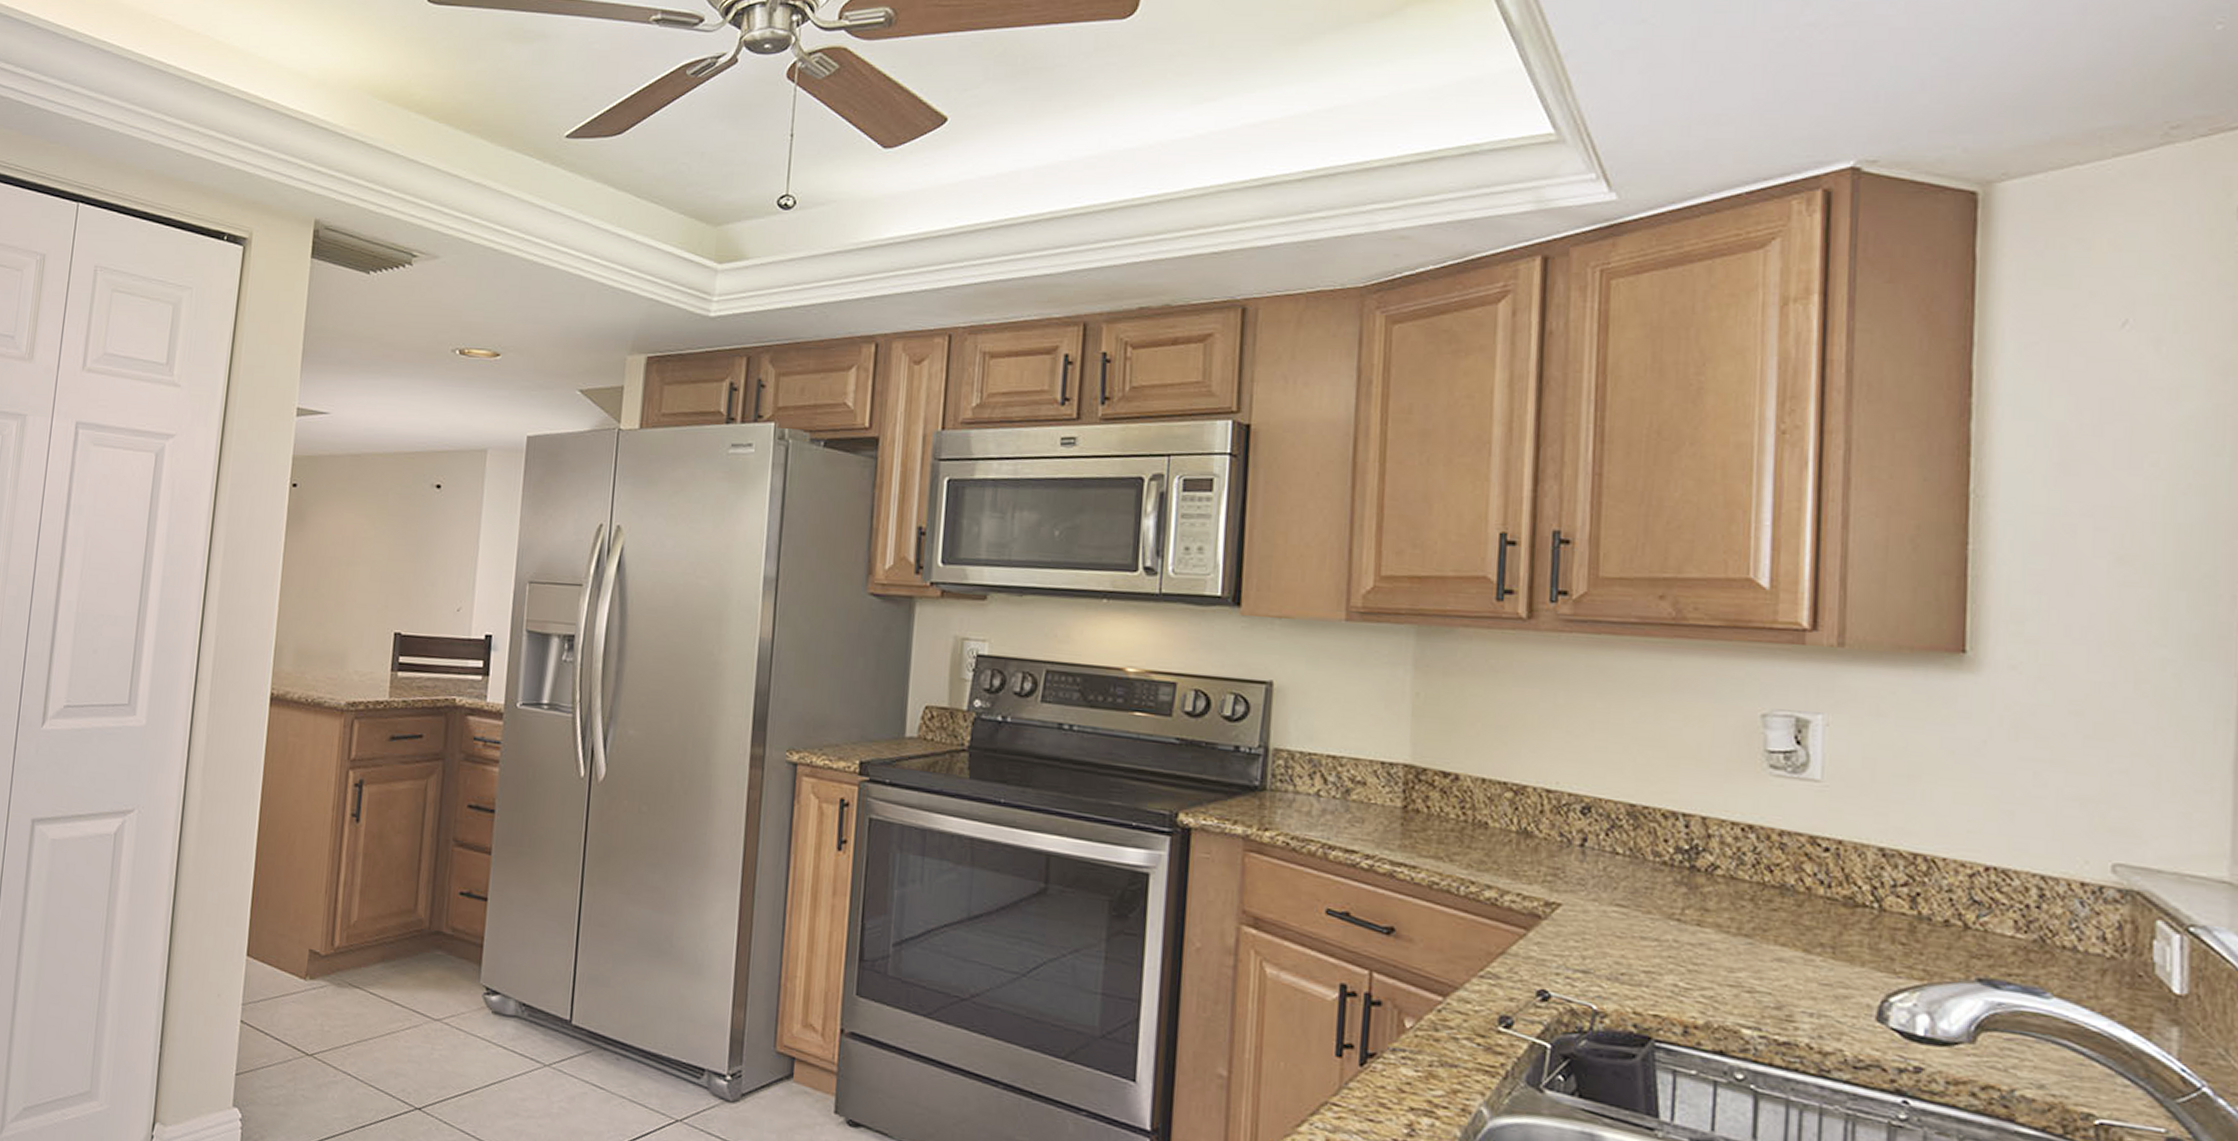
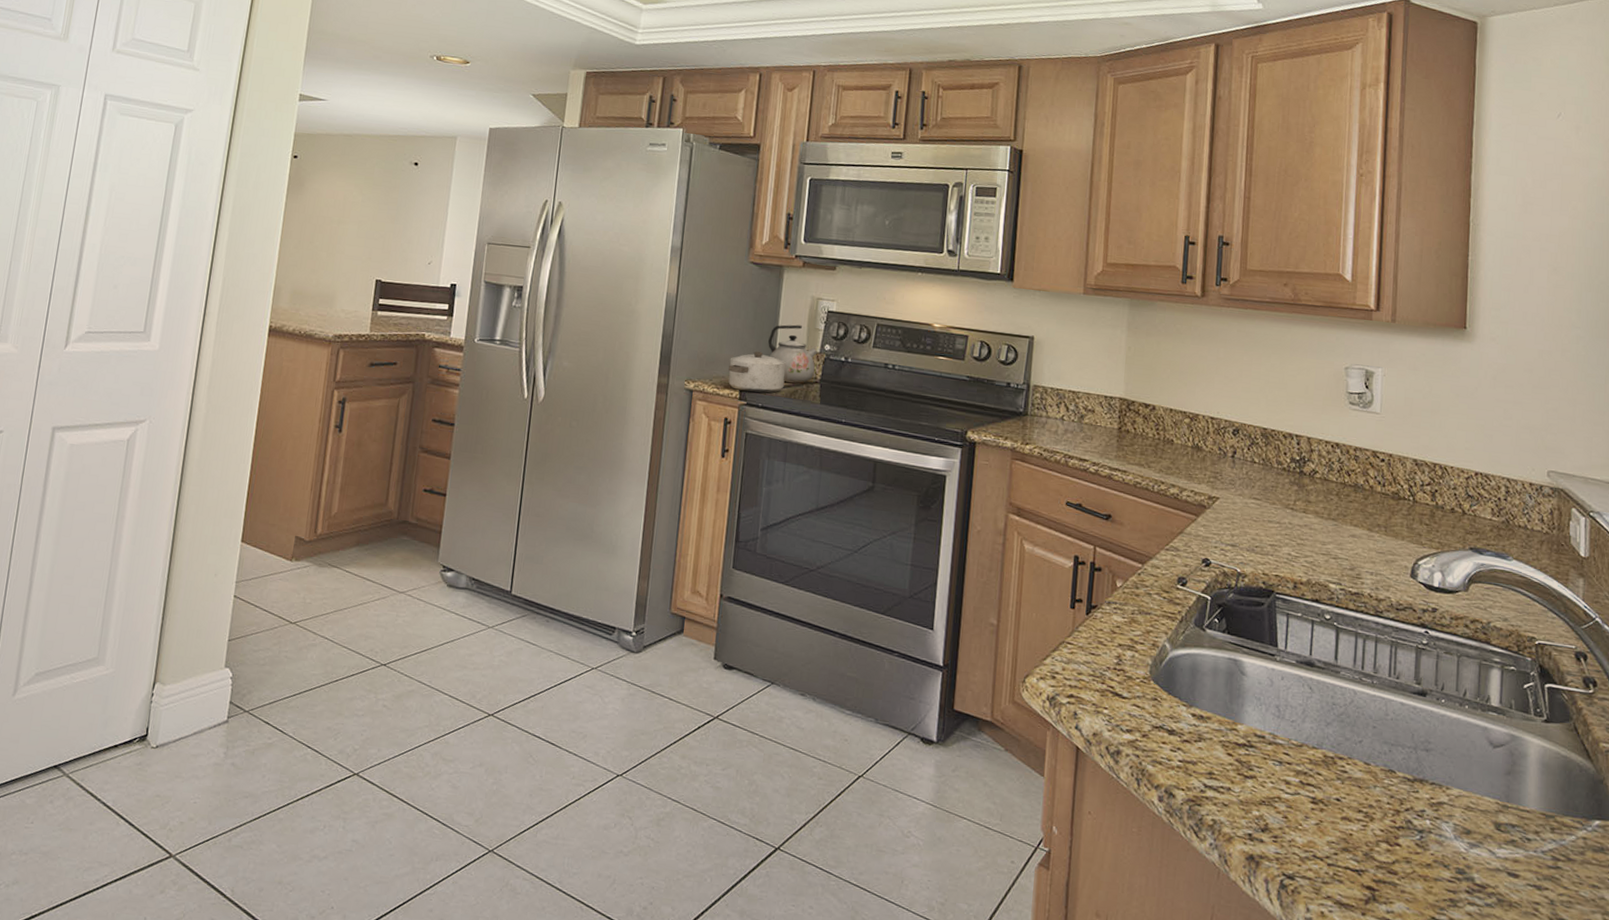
cooking pot: none [844,710,922,766] -> present [728,351,786,394]
kettle: none [896,674,964,752] -> present [768,324,818,383]

